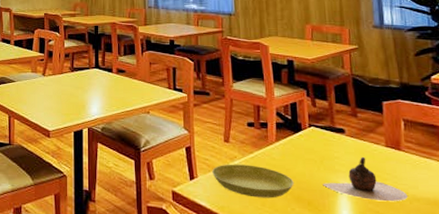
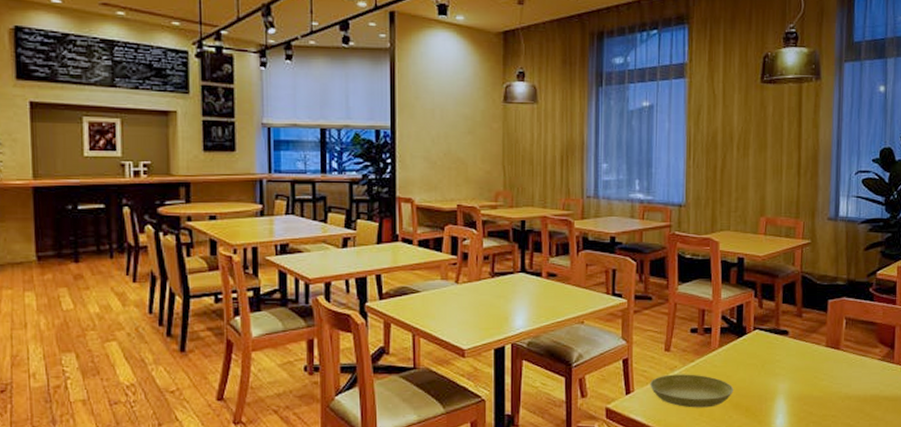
teapot: present [323,156,408,202] -> none [762,358,841,402]

